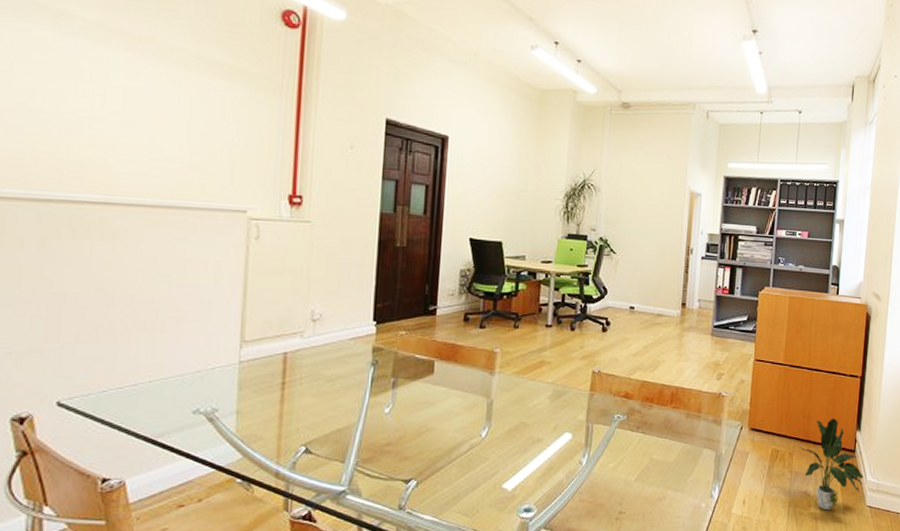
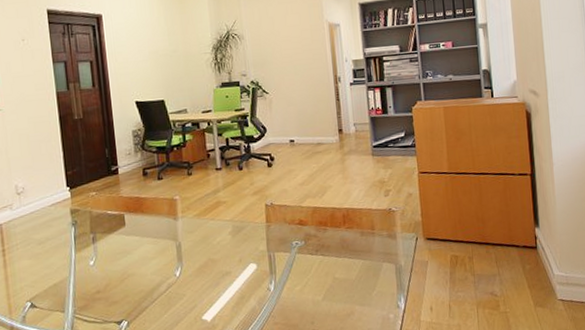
potted plant: present [800,419,864,511] -> none [478,218,551,309]

